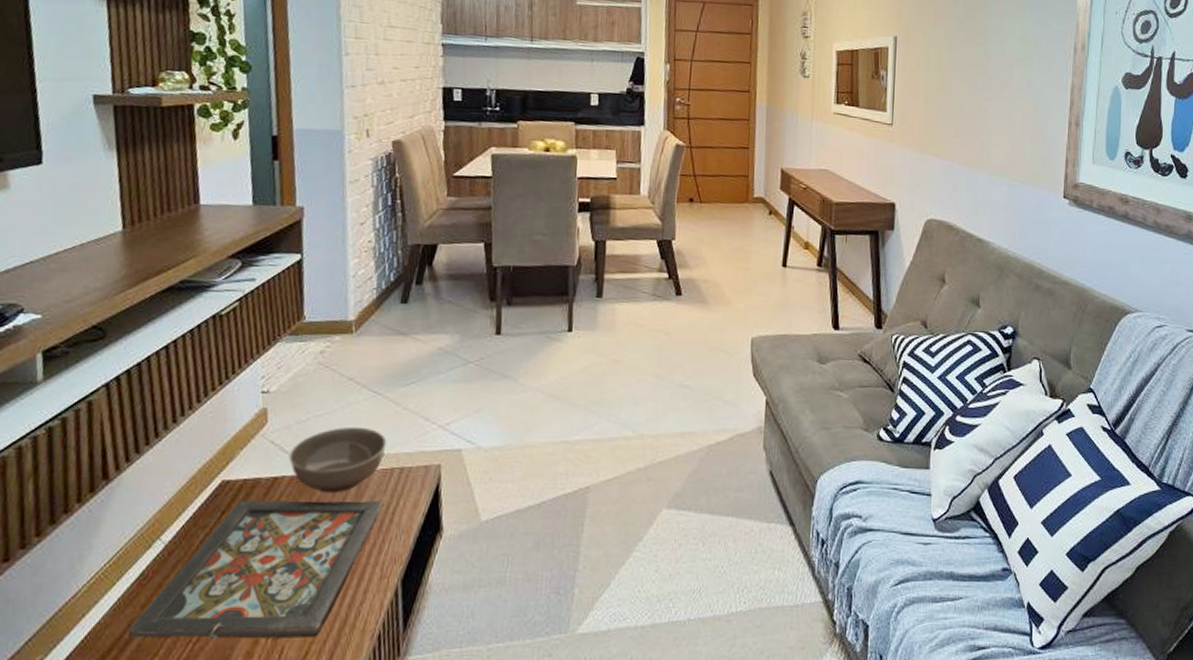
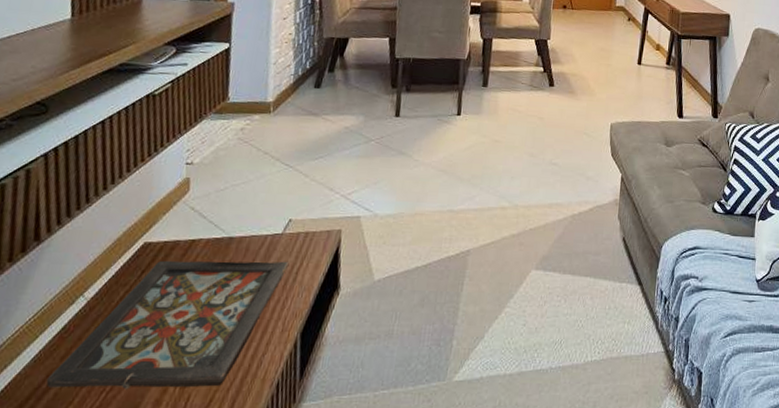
bowl: present [288,426,387,494] -> none [206,195,295,255]

